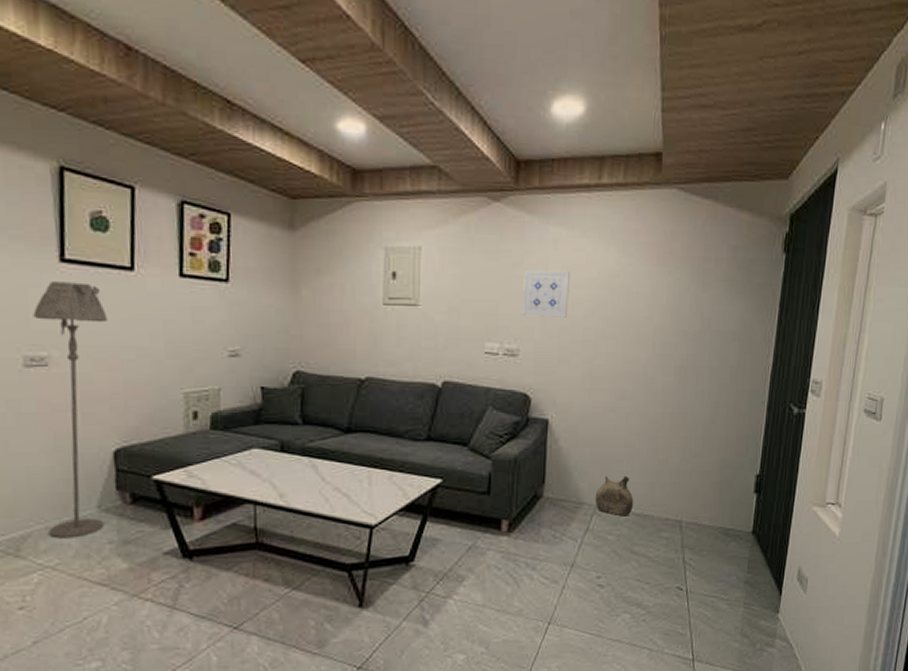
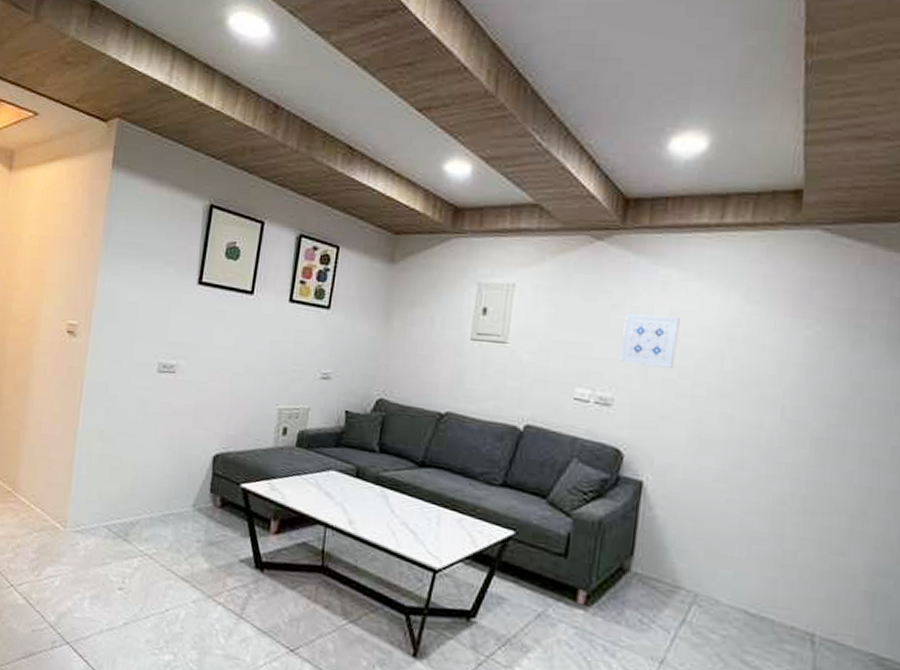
floor lamp: present [33,281,108,539] -> none [152,300,227,532]
ceramic jug: present [595,475,634,517] -> none [695,559,748,615]

